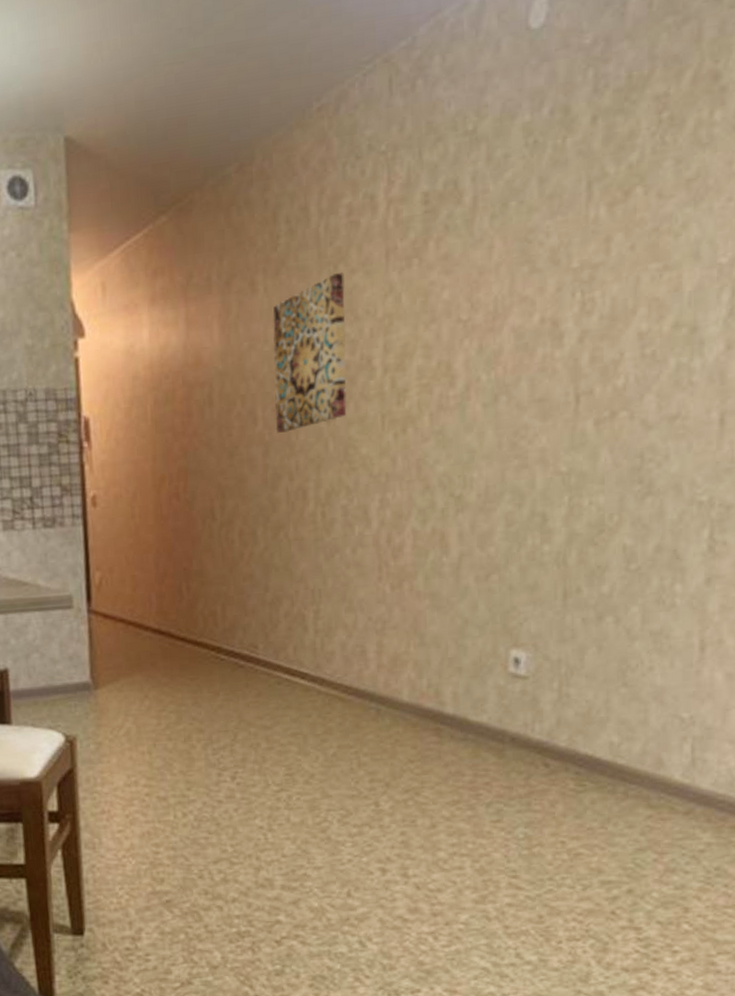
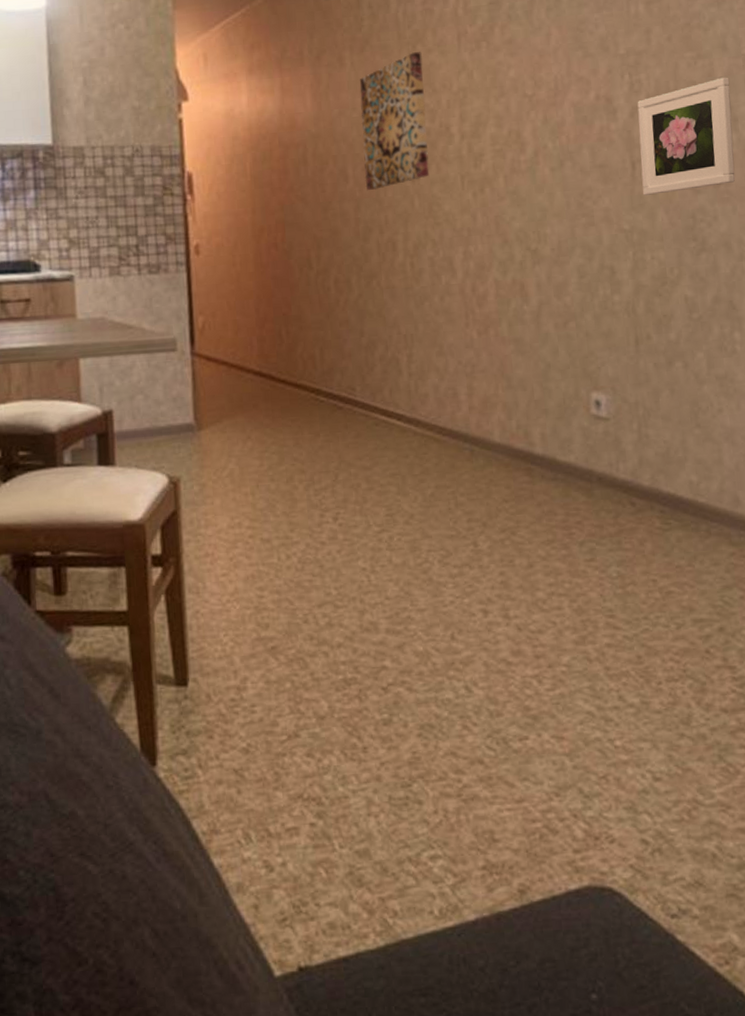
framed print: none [585,291,699,433] -> present [637,77,735,195]

